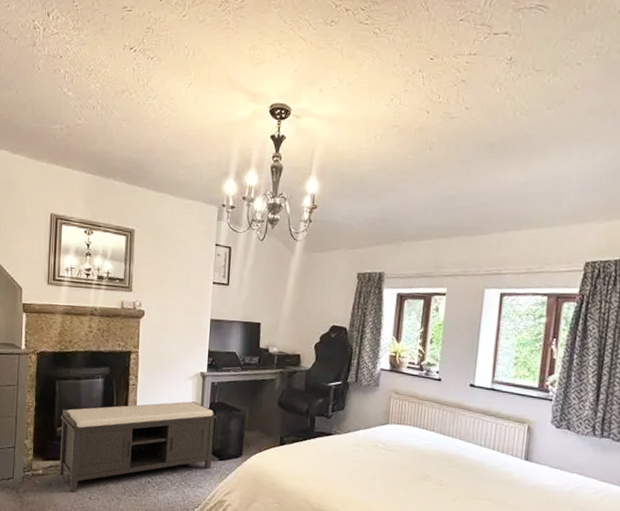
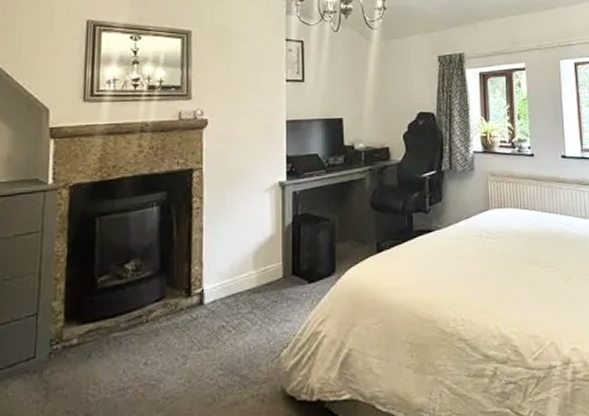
bench: present [59,401,216,492] -> none [102,217,301,361]

